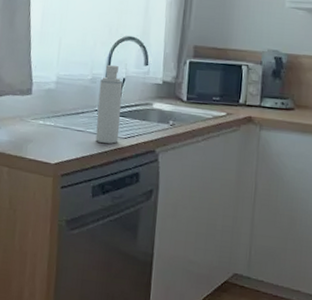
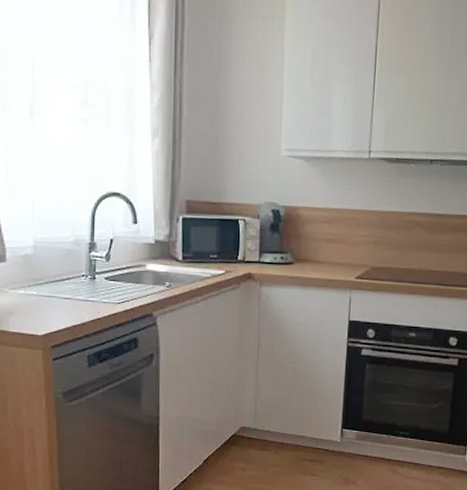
spray bottle: present [95,64,123,144] -> none [85,224,112,310]

